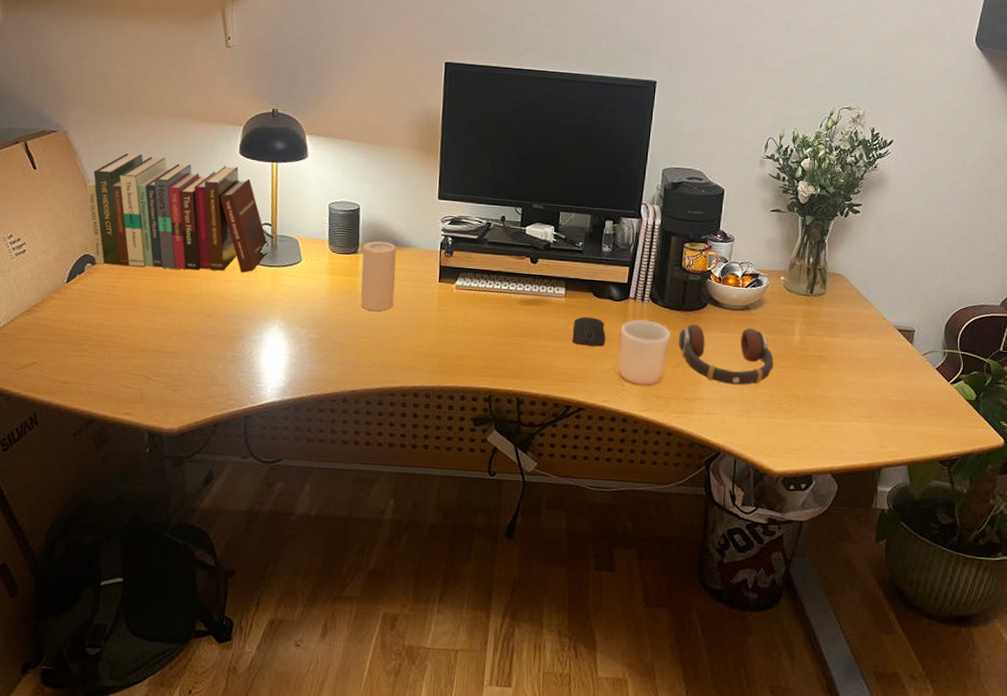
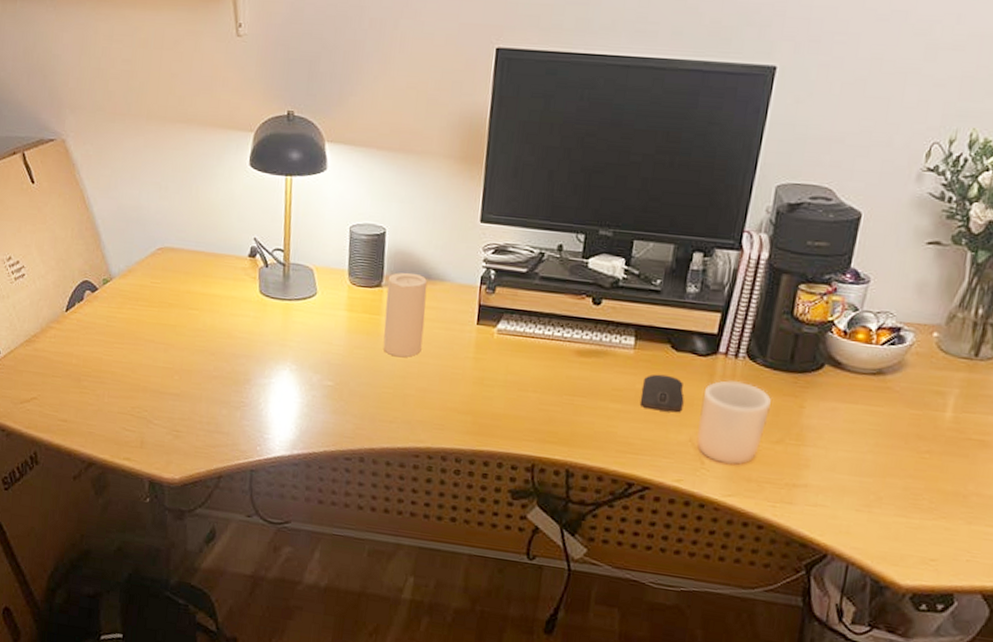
books: present [86,153,268,273] -> none [85,165,280,306]
headphones: present [678,324,774,386] -> none [780,390,913,473]

